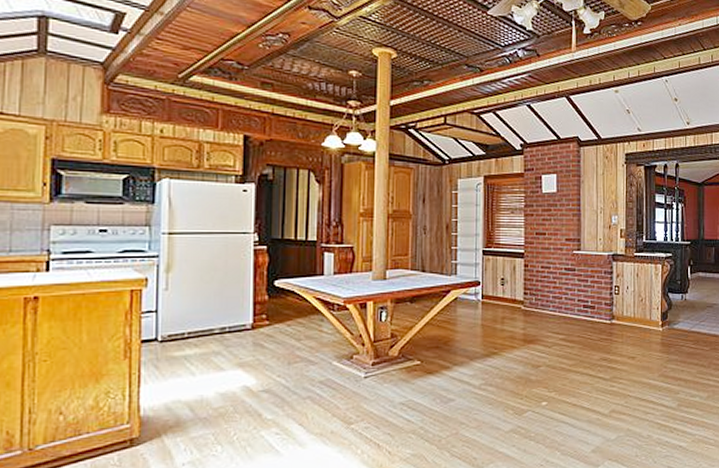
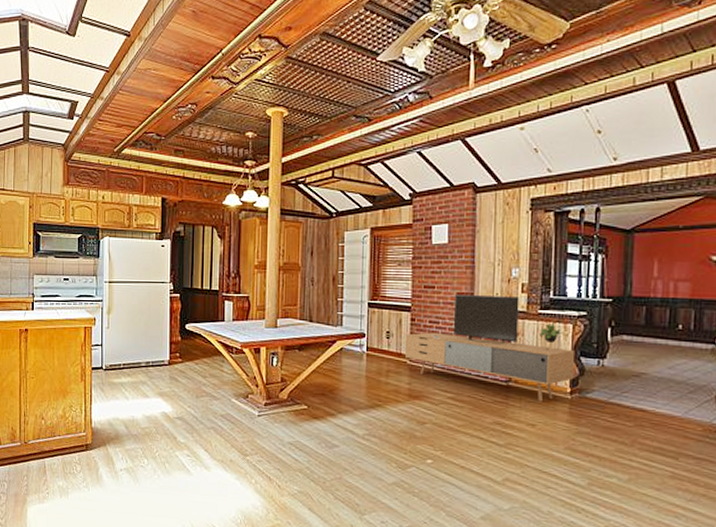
media console: none [519,240,665,336] -> present [404,294,576,402]

